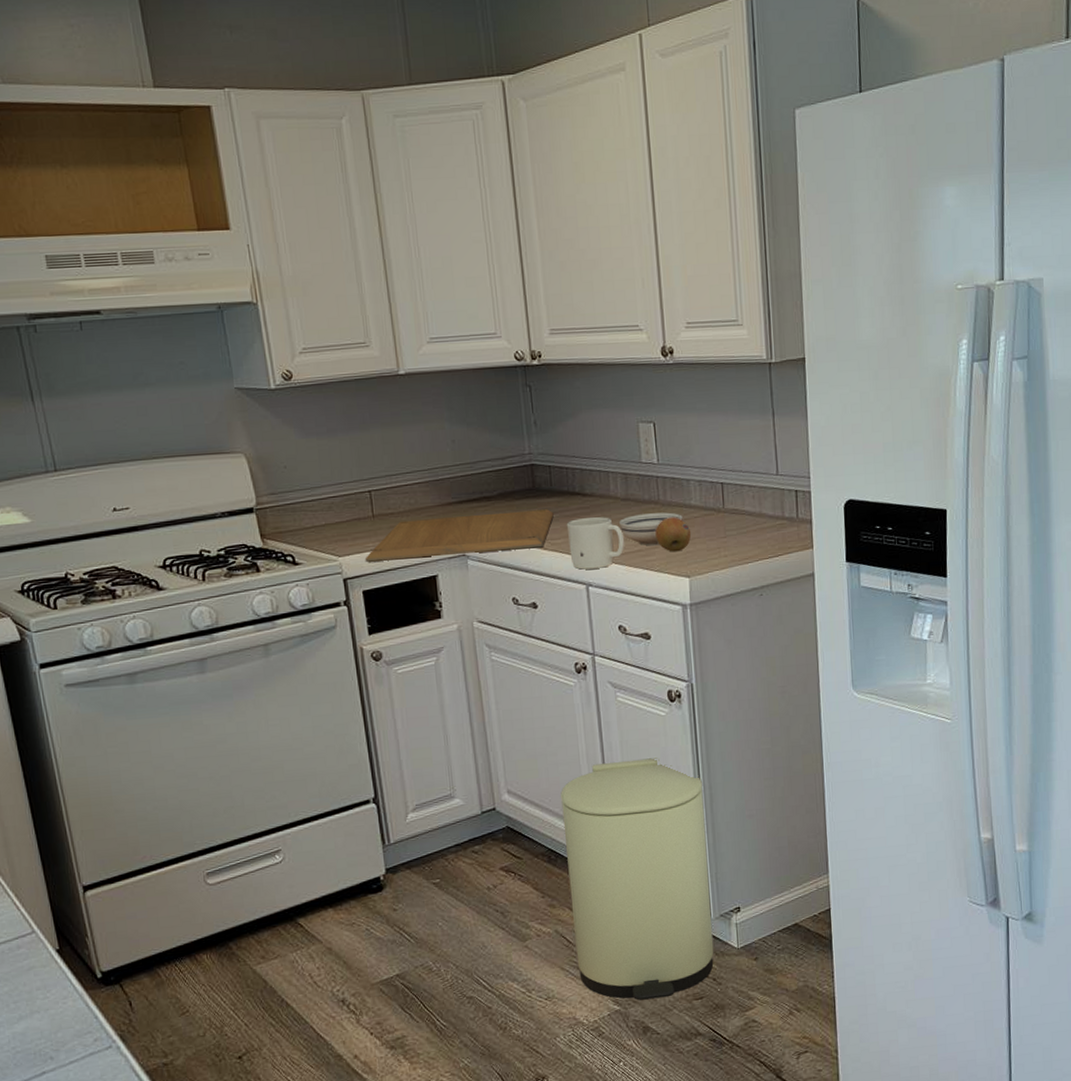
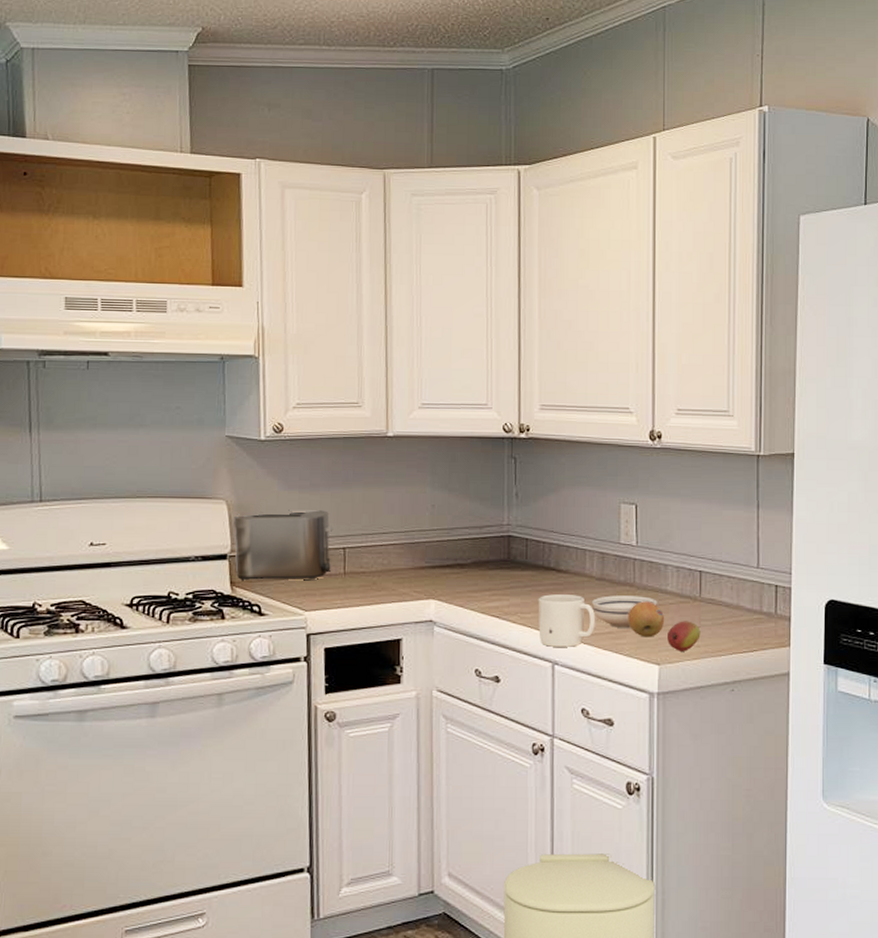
toaster: none [255,455,359,533] -> present [234,510,333,581]
chopping board: present [364,509,554,562] -> none [330,581,526,621]
fruit: none [695,532,727,563] -> present [668,621,701,652]

